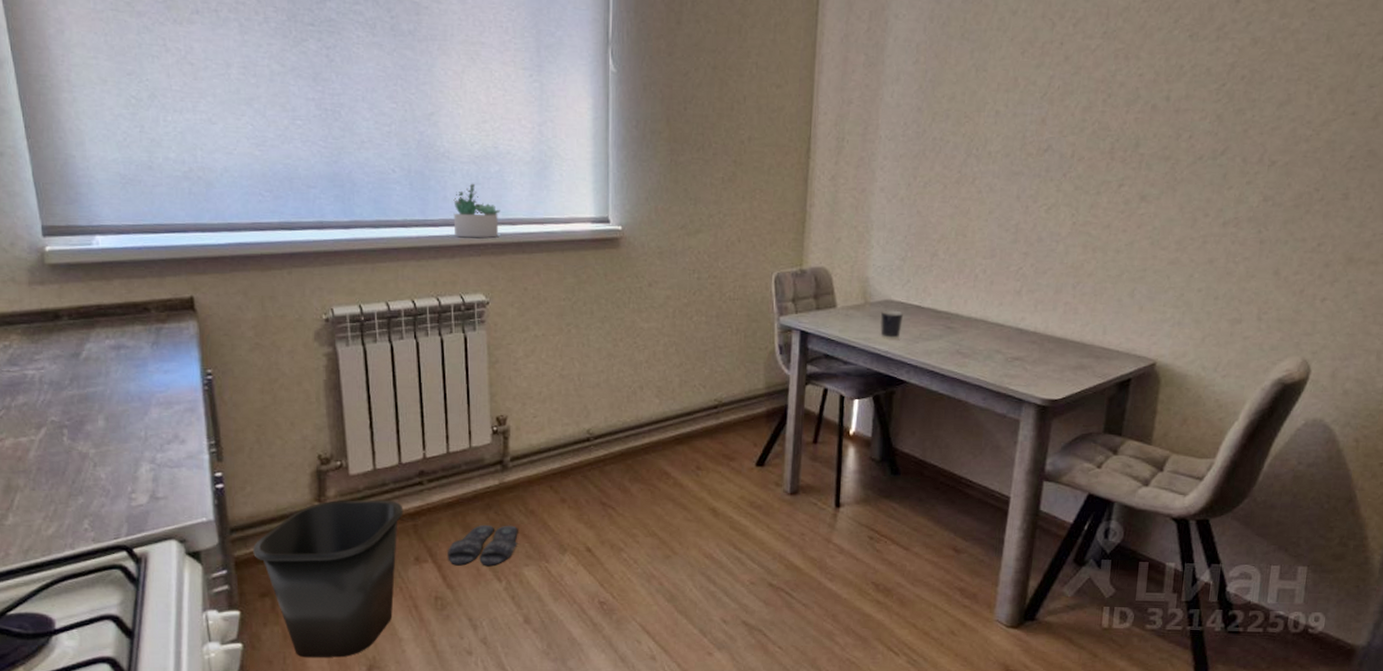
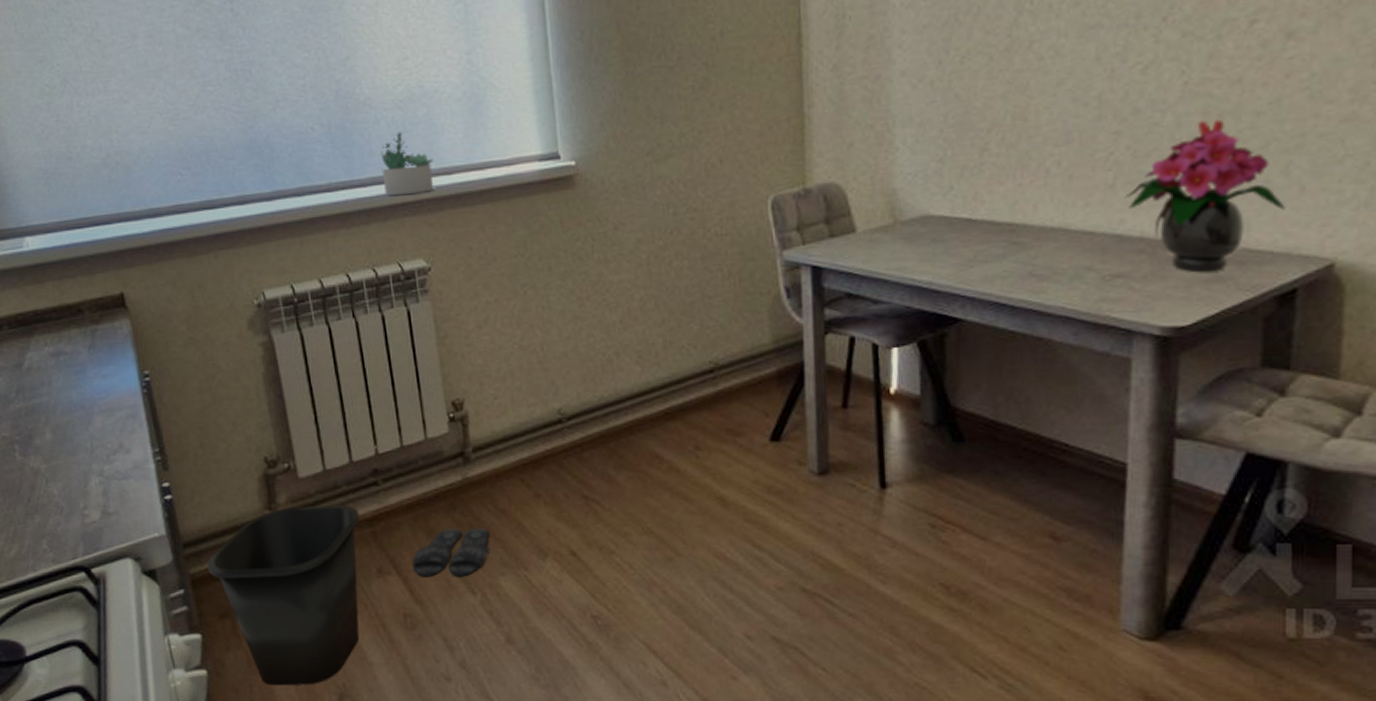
mug: present [880,309,903,339] -> none [916,226,949,266]
potted flower: none [1026,252,1129,361] -> present [1125,119,1286,272]

